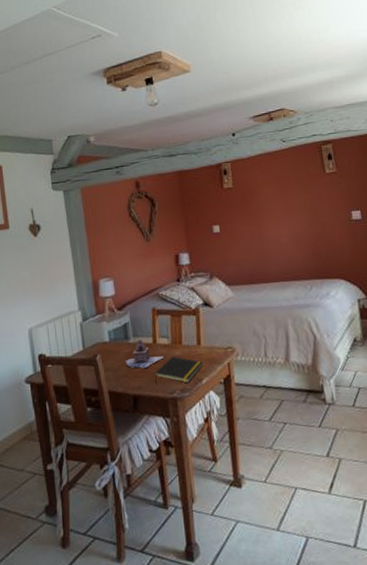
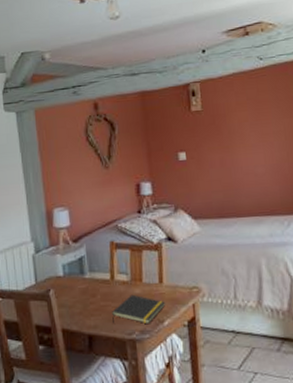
teapot: present [125,339,165,369] -> none [80,274,123,307]

